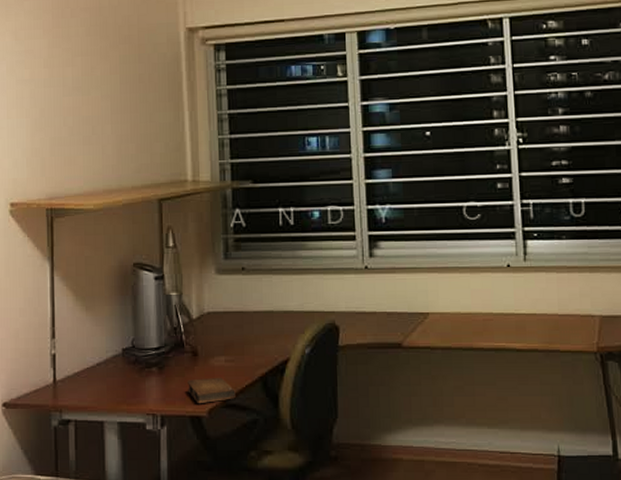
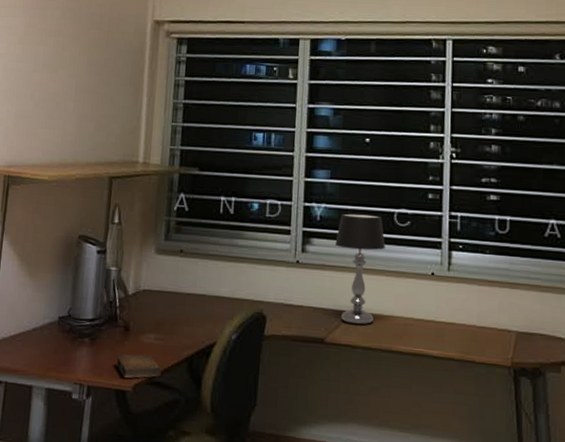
table lamp: none [404,211,457,326] -> present [335,213,385,325]

